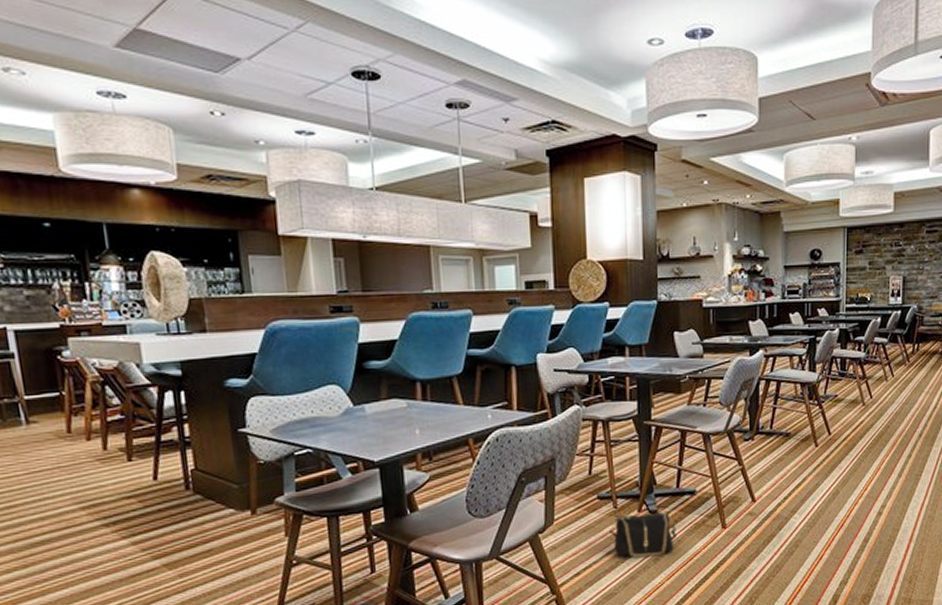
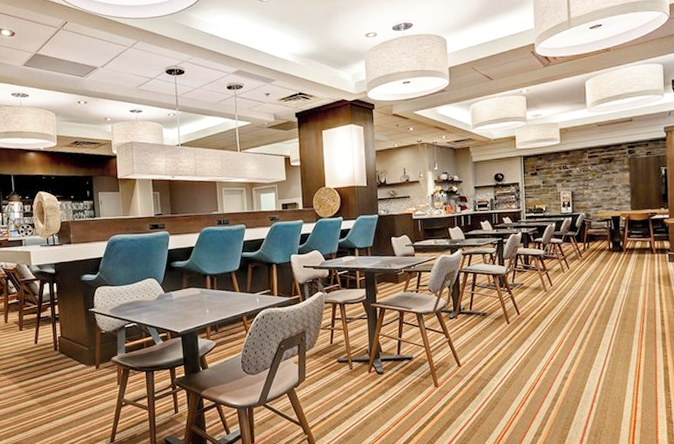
handbag: present [609,509,676,558] -> none [347,371,399,408]

